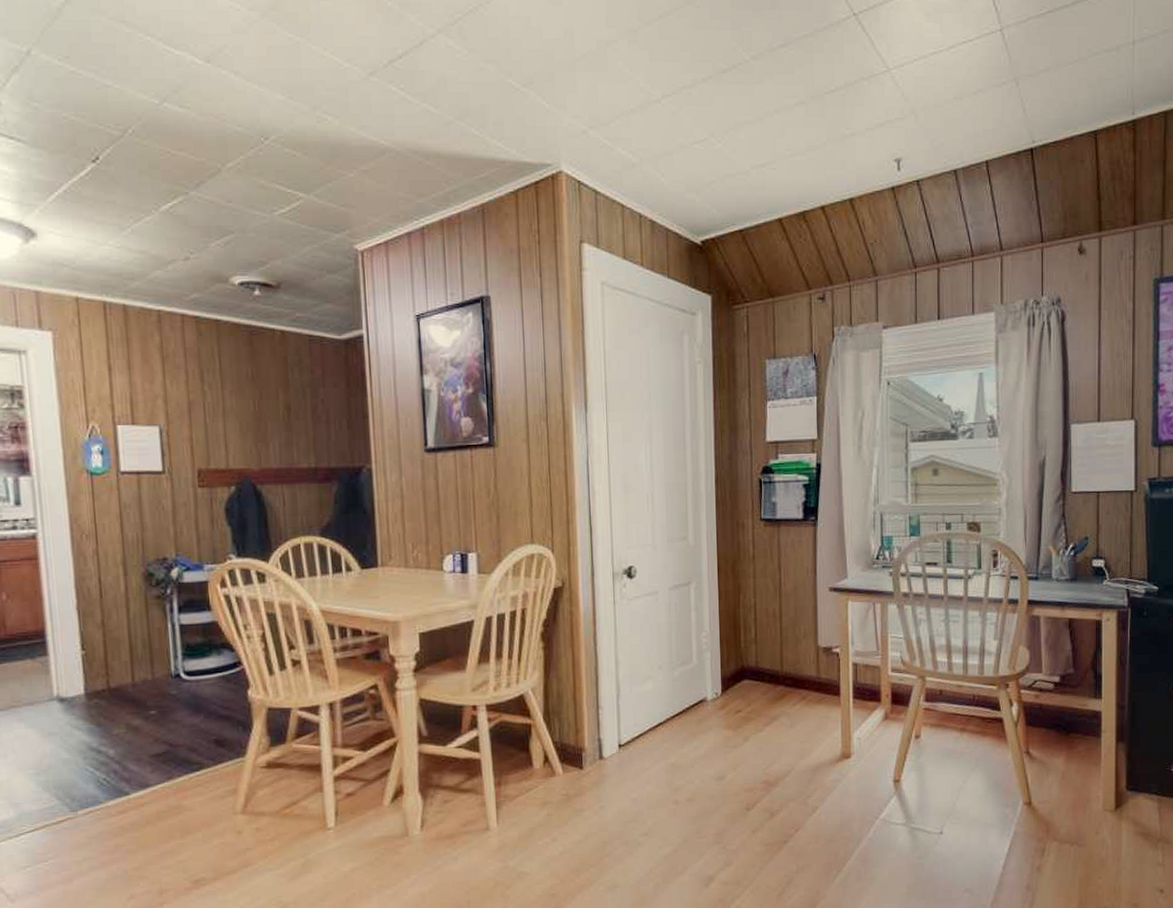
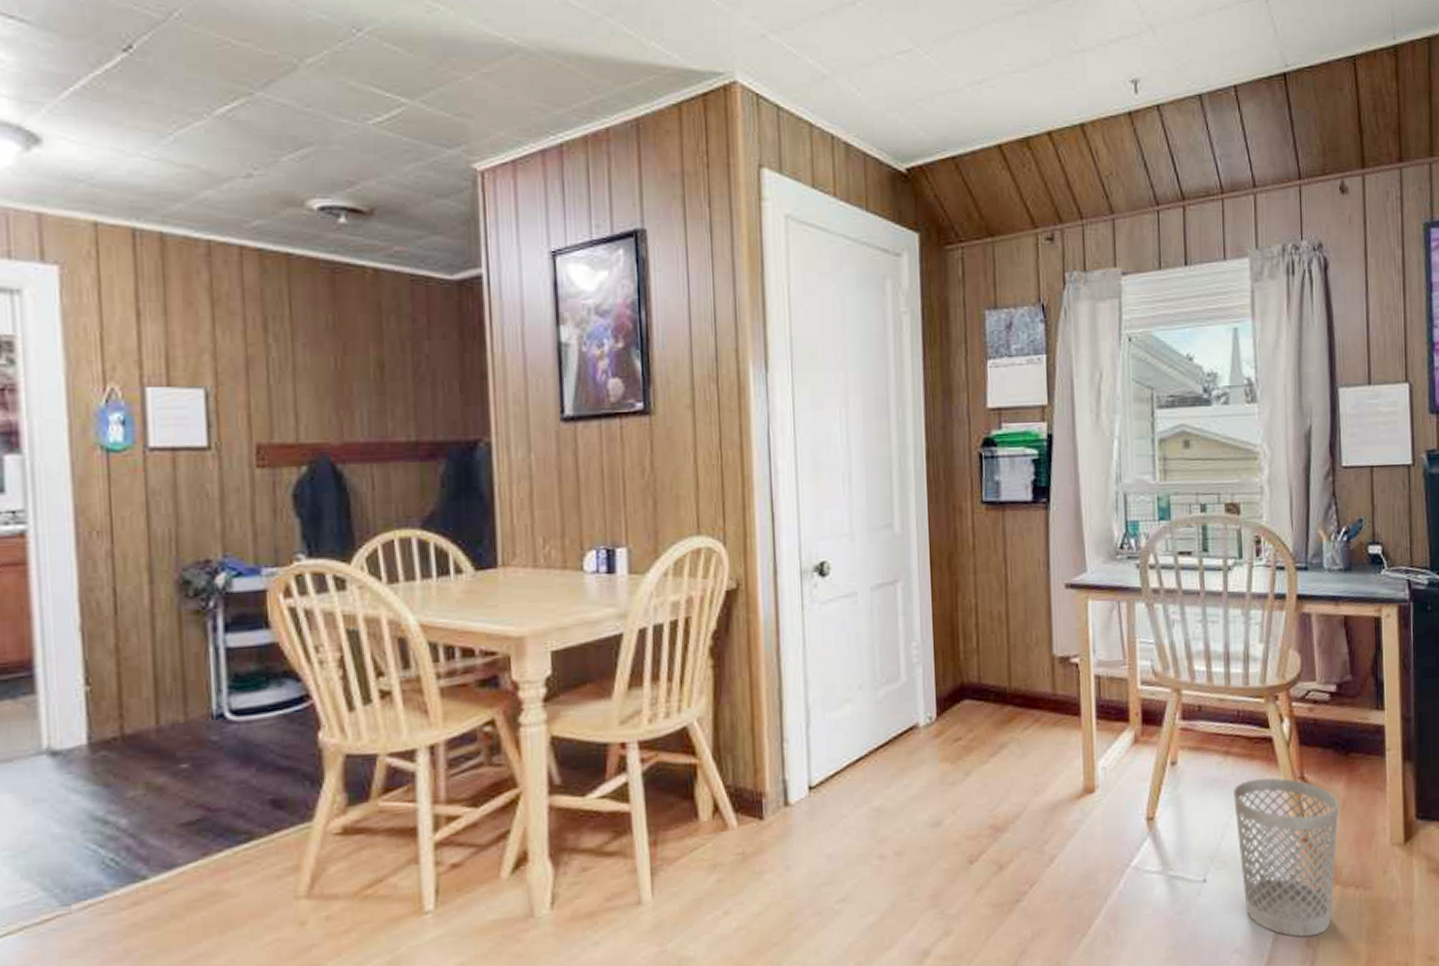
wastebasket: none [968,751,1059,883] -> present [1234,778,1339,937]

